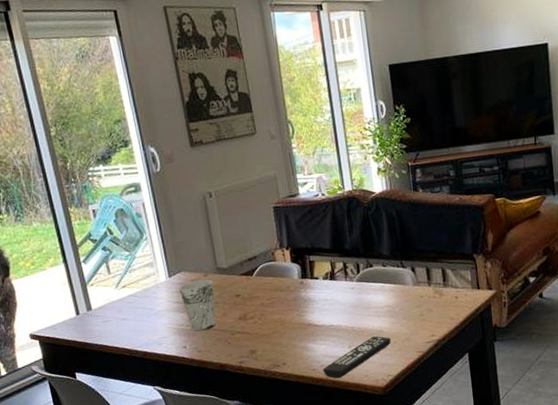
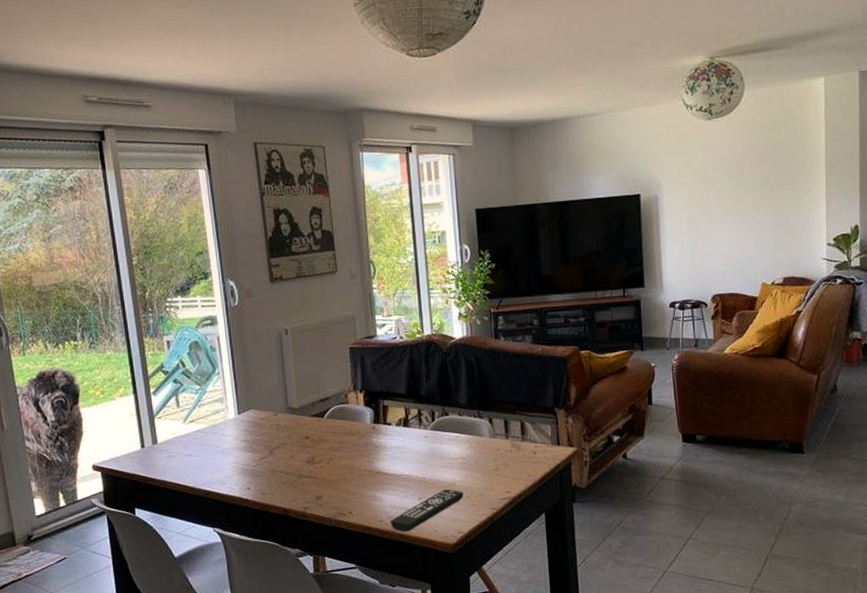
cup: present [179,279,216,331] -> none [247,418,283,473]

